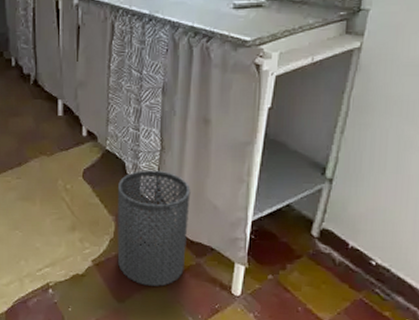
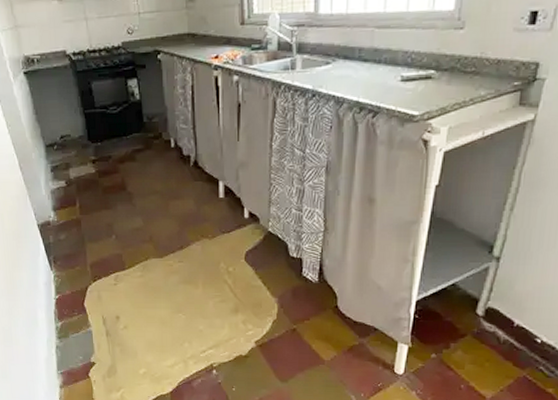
trash can: present [117,170,191,286] -> none [280,251,354,366]

